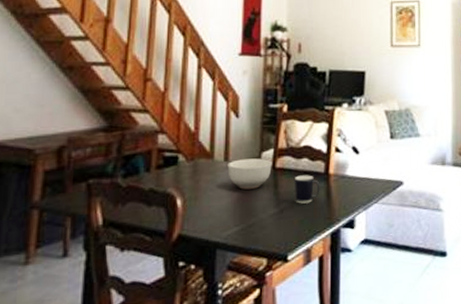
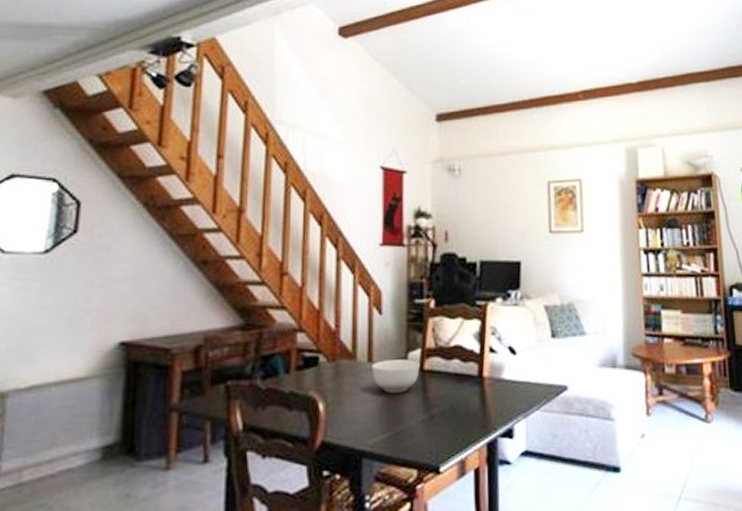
mug: present [294,175,320,204] -> none [444,378,474,410]

